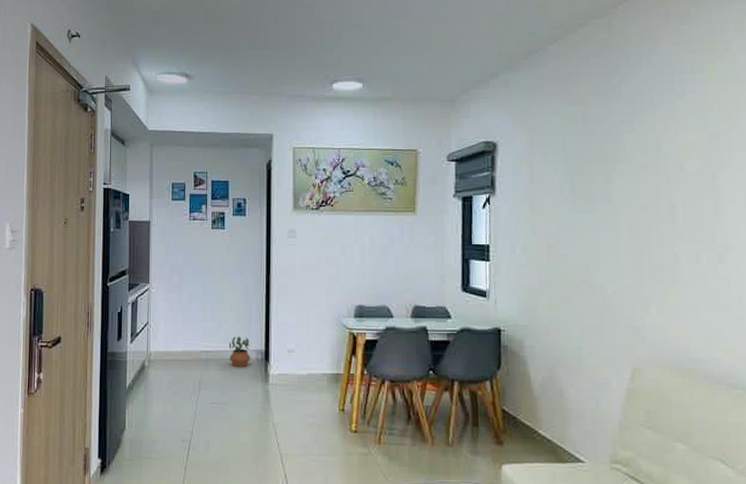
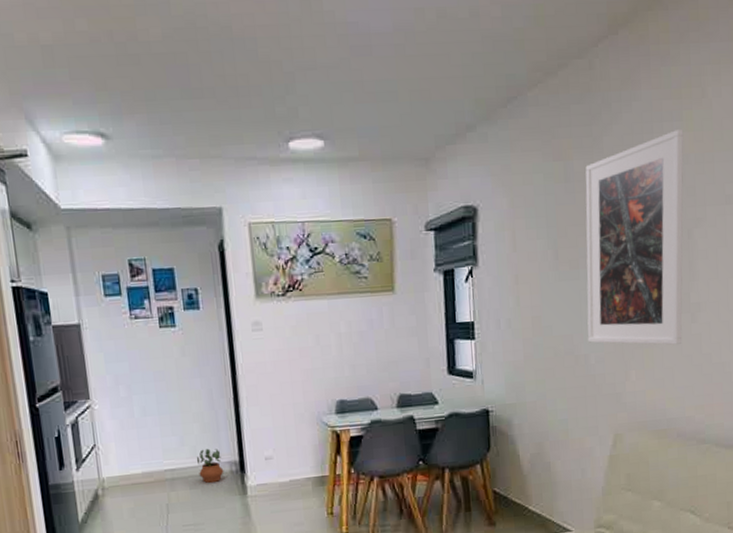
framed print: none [604,79,708,283] -> present [585,128,684,345]

